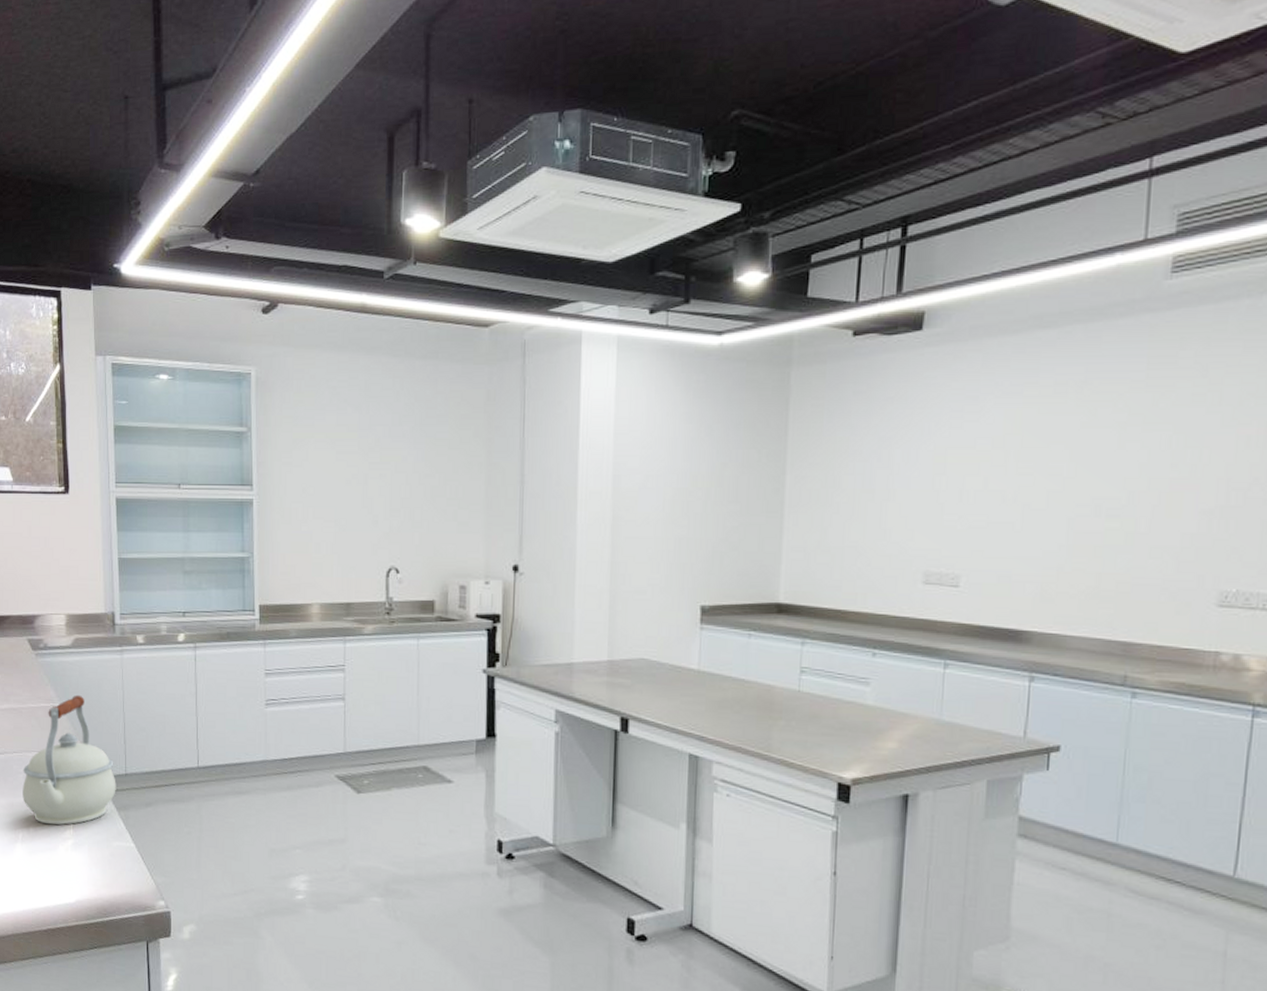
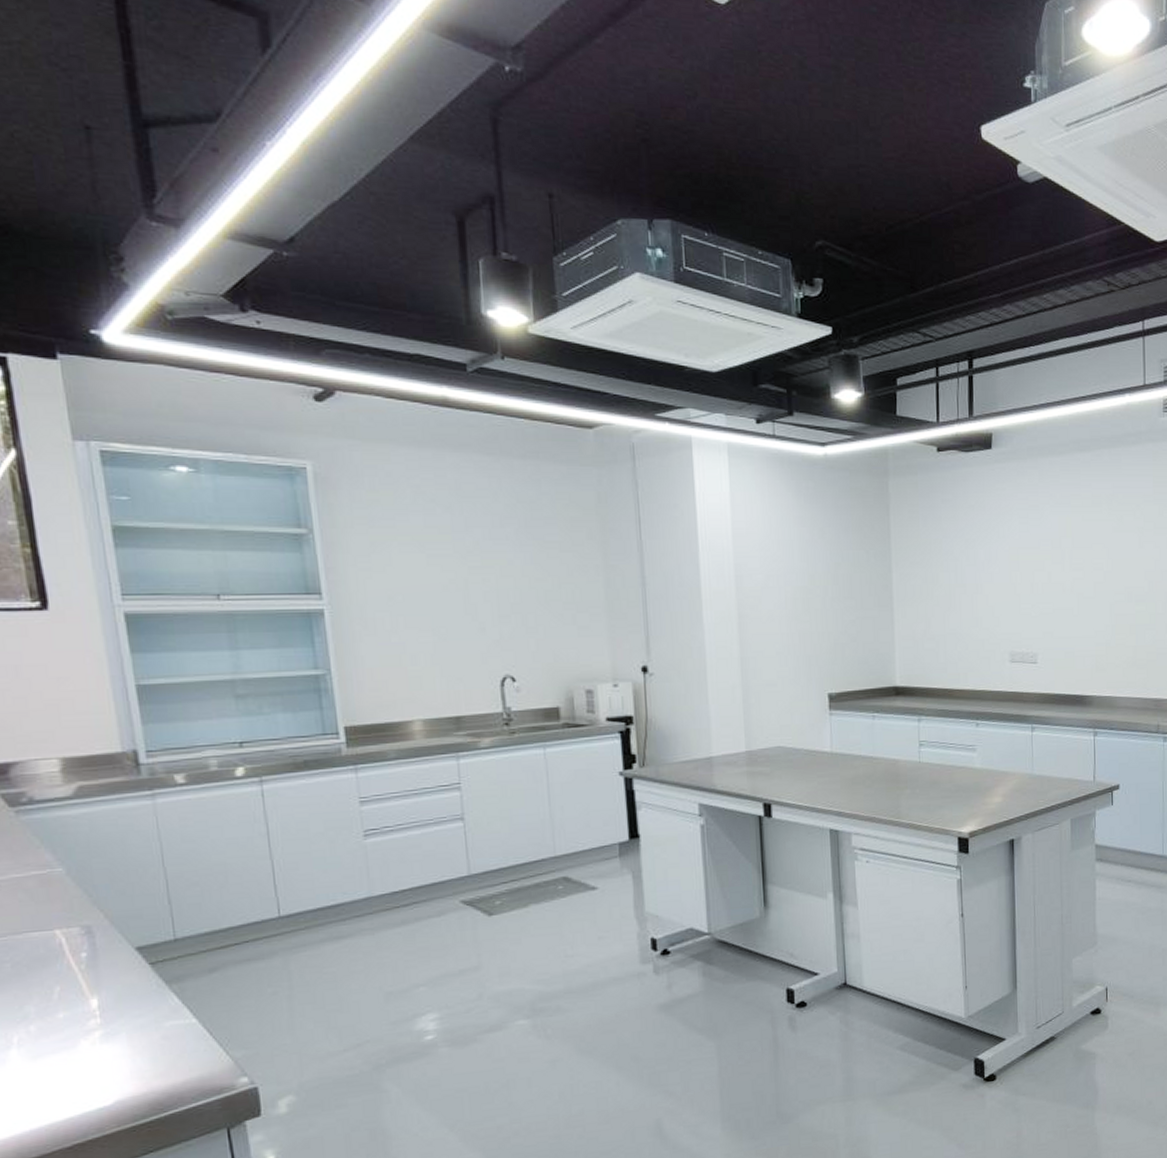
kettle: present [22,694,116,825] -> none [11,854,163,1019]

